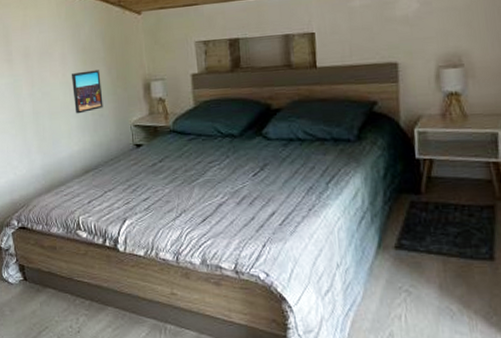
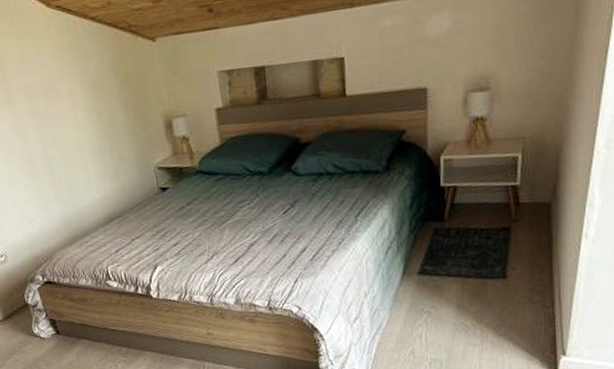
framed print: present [71,70,103,114] -> none [82,107,123,158]

